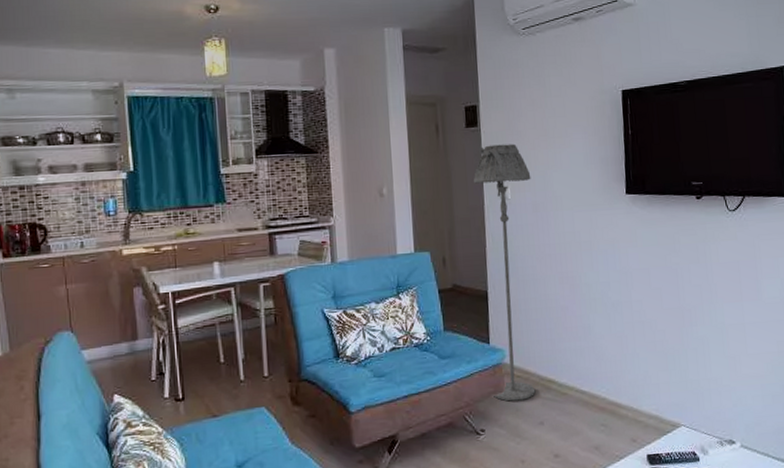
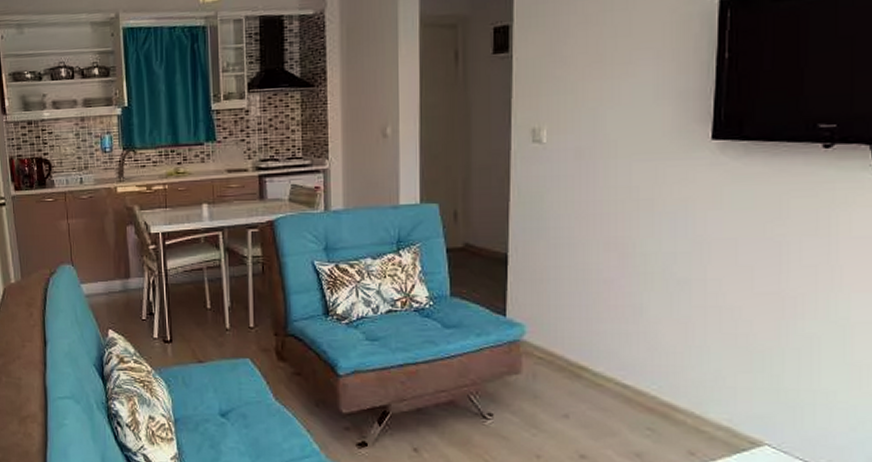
floor lamp: present [474,143,536,402] -> none [499,73,576,386]

